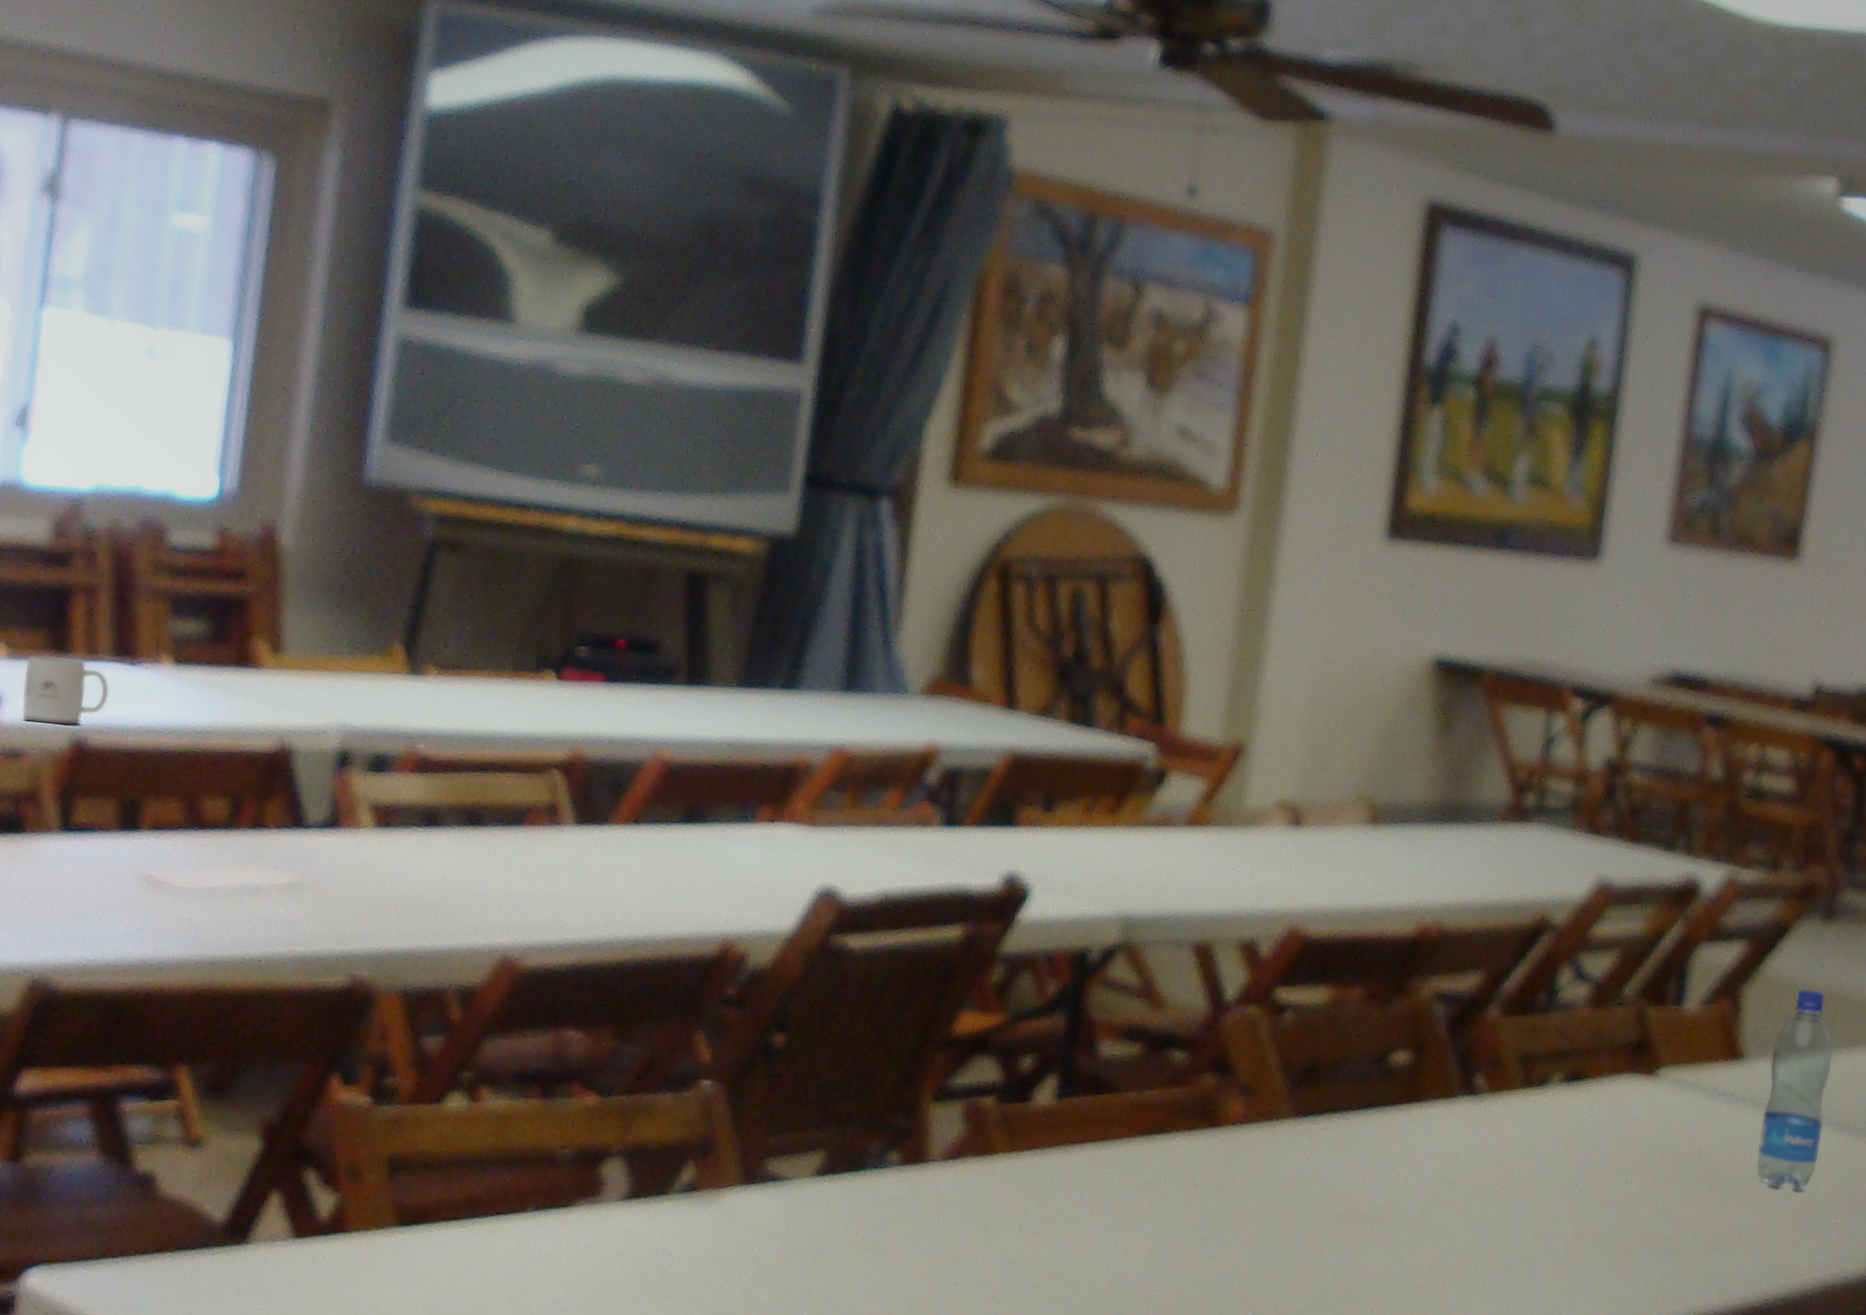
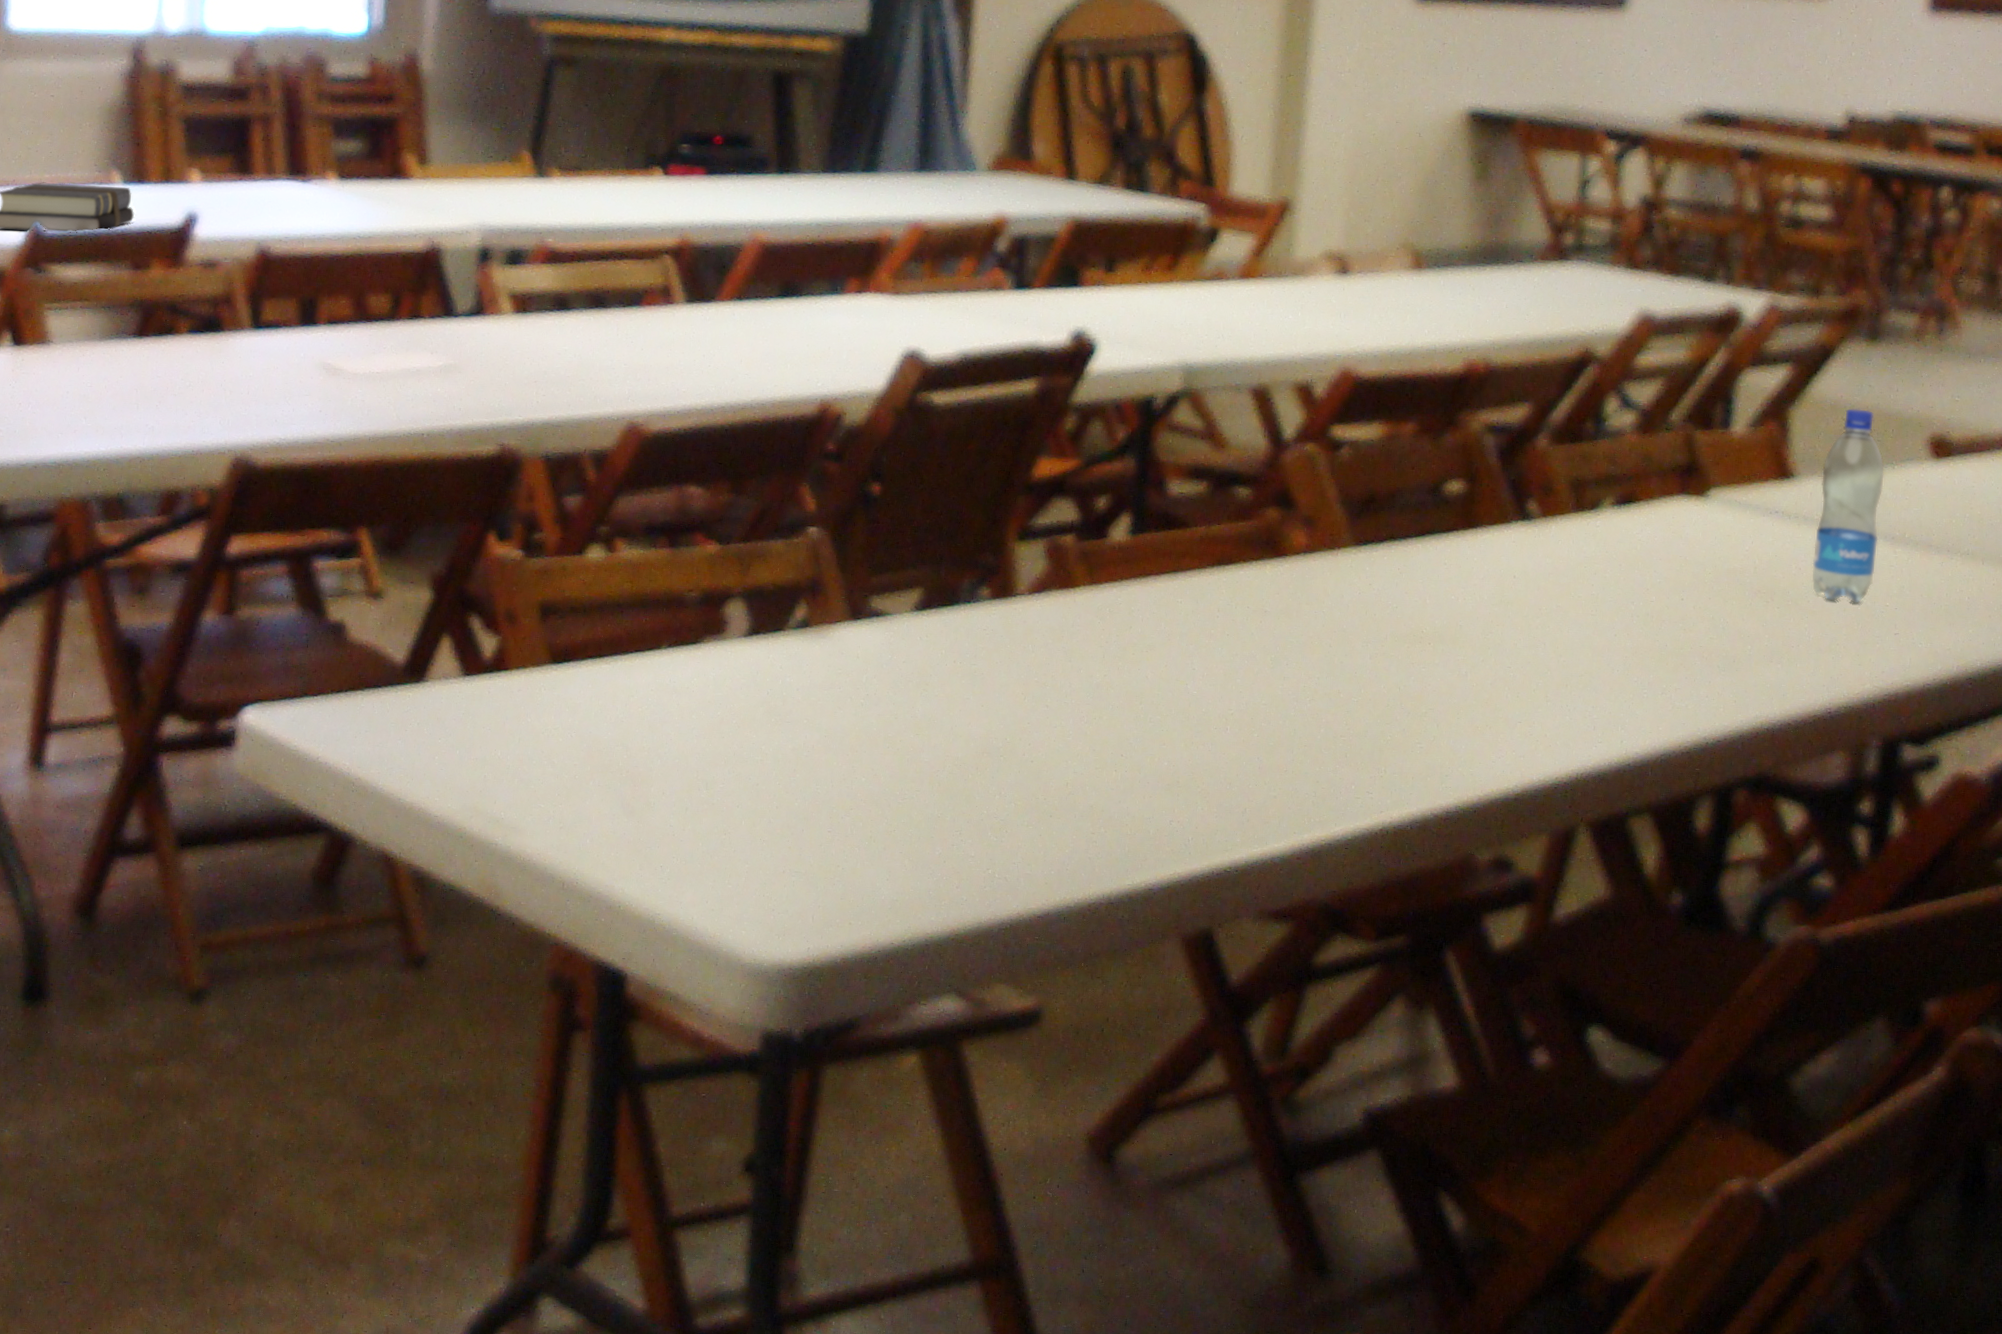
mug: present [21,654,109,726] -> none [215,177,286,238]

